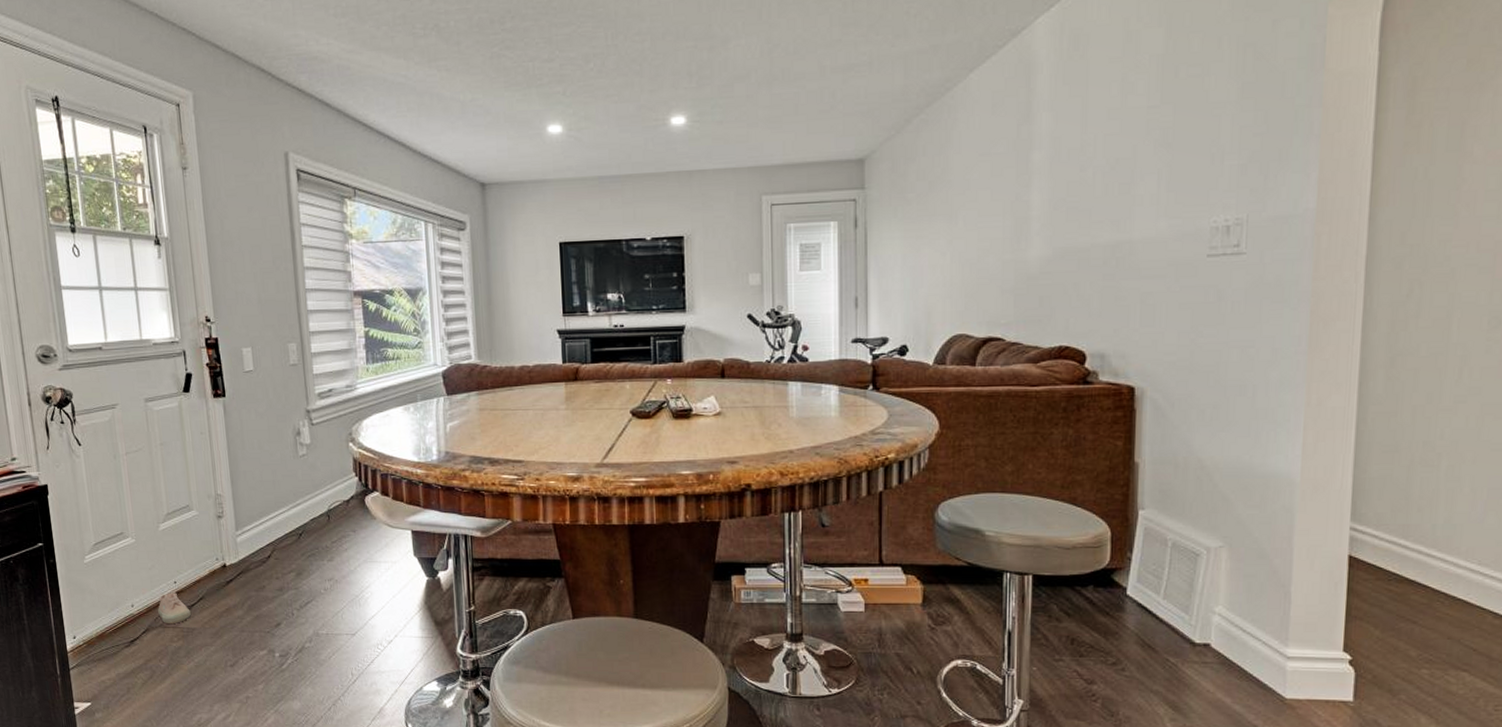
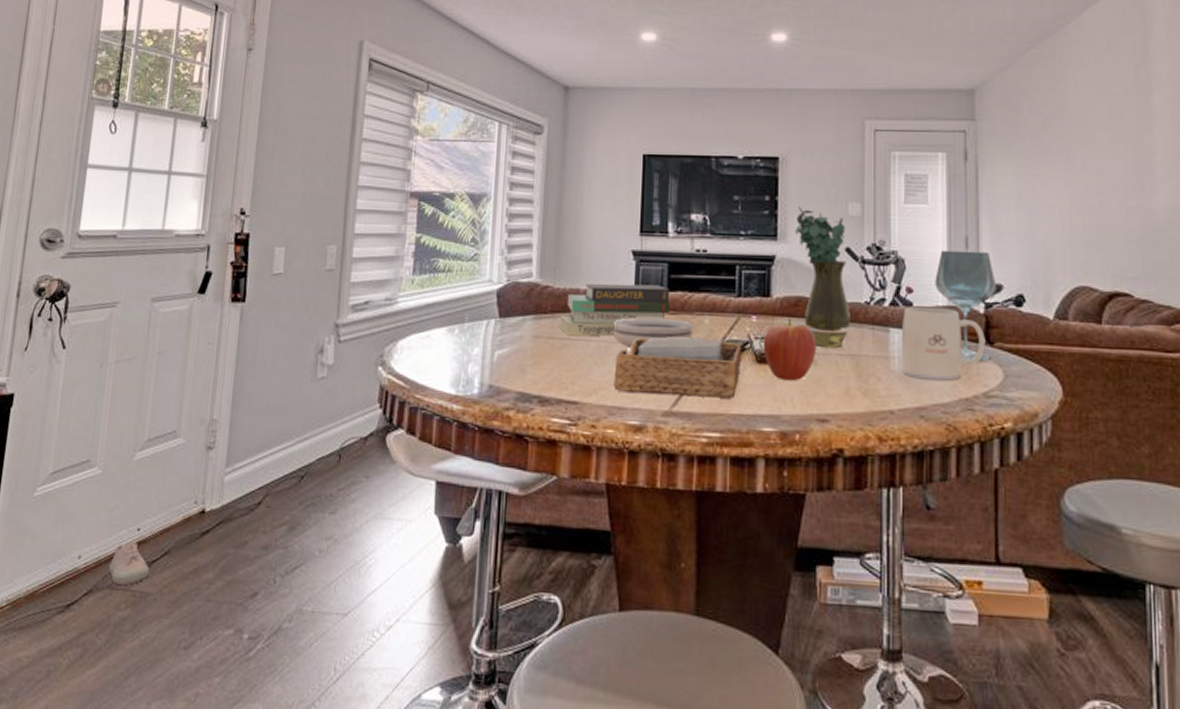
books: none [499,358,594,407] -> present [559,283,670,336]
bowl: none [546,387,617,415] -> present [613,317,694,350]
napkin holder: none [551,400,660,451] -> present [613,336,742,399]
fruit: none [678,379,726,431] -> present [763,317,817,380]
vase: none [702,280,755,402] -> present [795,206,852,348]
mug: none [798,361,872,424] -> present [901,306,985,382]
wine glass: none [828,309,883,405] -> present [935,250,996,362]

